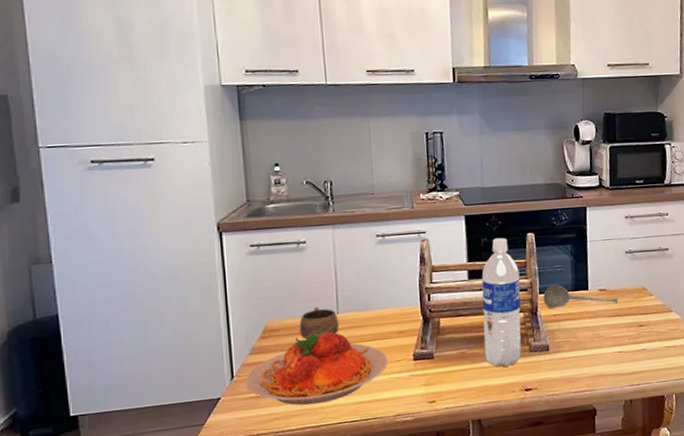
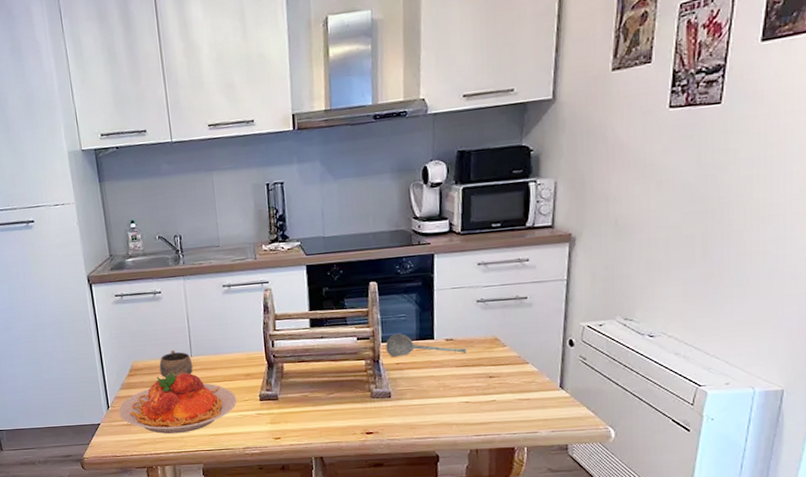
water bottle: present [481,238,522,367] -> none [323,287,363,411]

